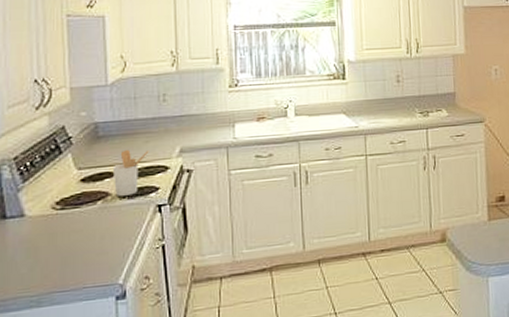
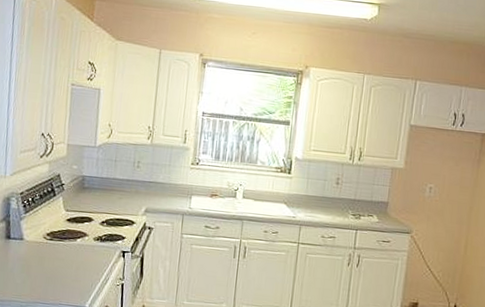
utensil holder: present [112,149,149,196] -> none [91,201,121,239]

